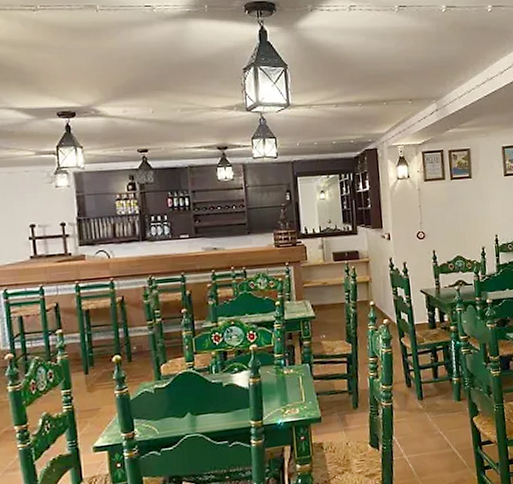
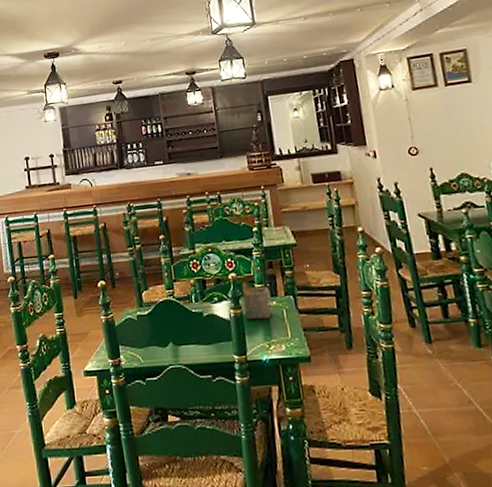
napkin holder: none [262,352,289,387] -> present [241,282,272,320]

